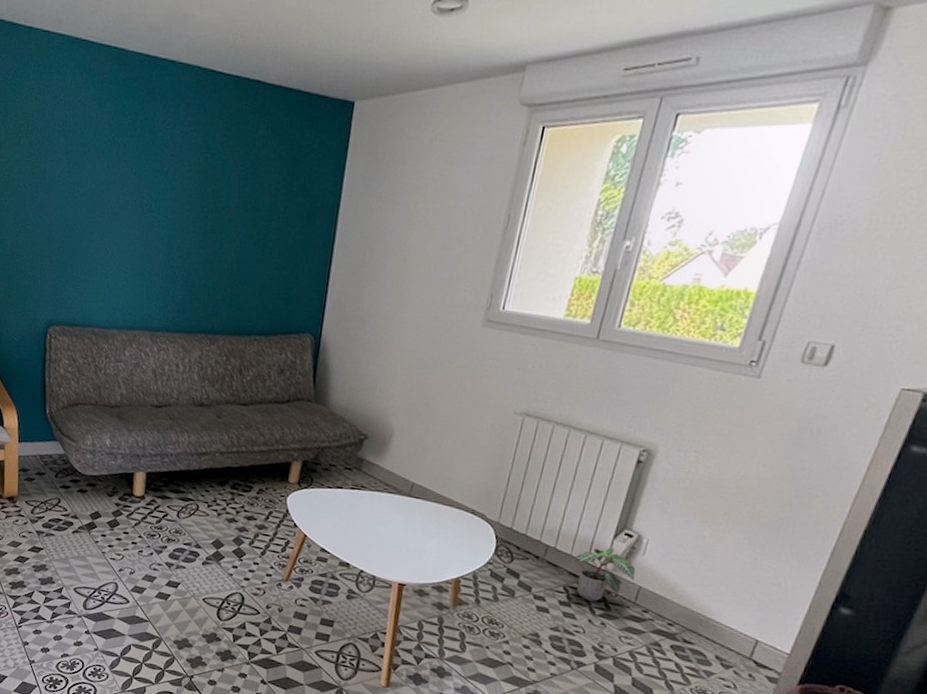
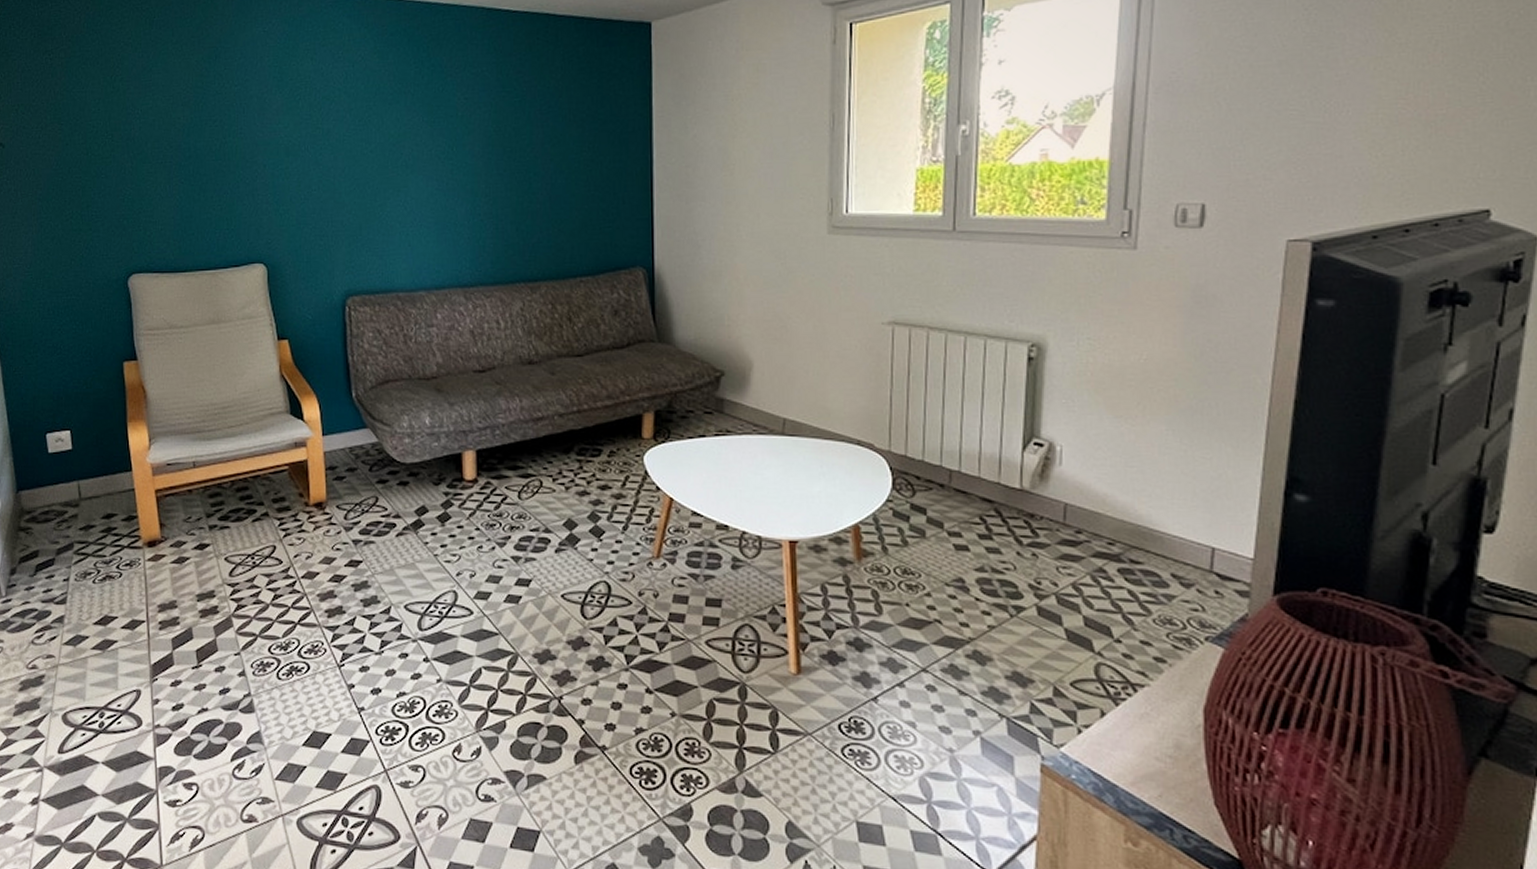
potted plant: present [574,547,636,602] -> none [984,461,1056,529]

